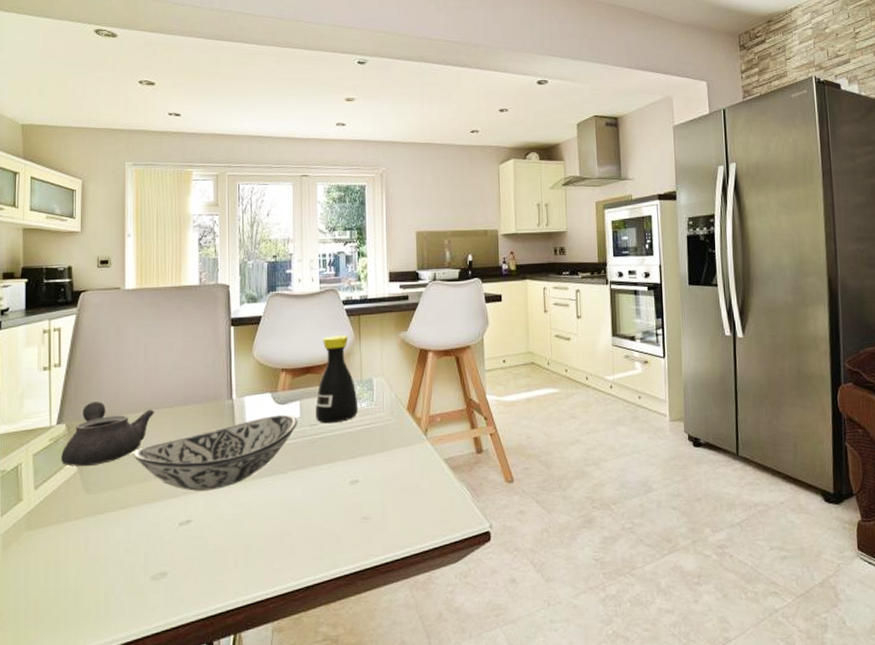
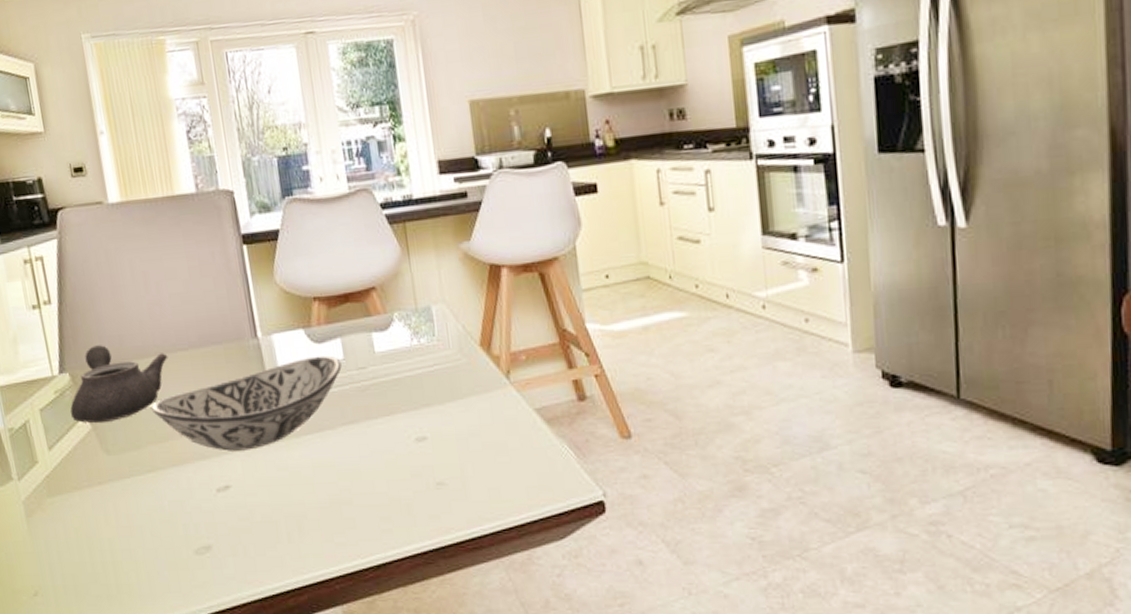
bottle: present [315,335,359,424] -> none [360,250,417,366]

